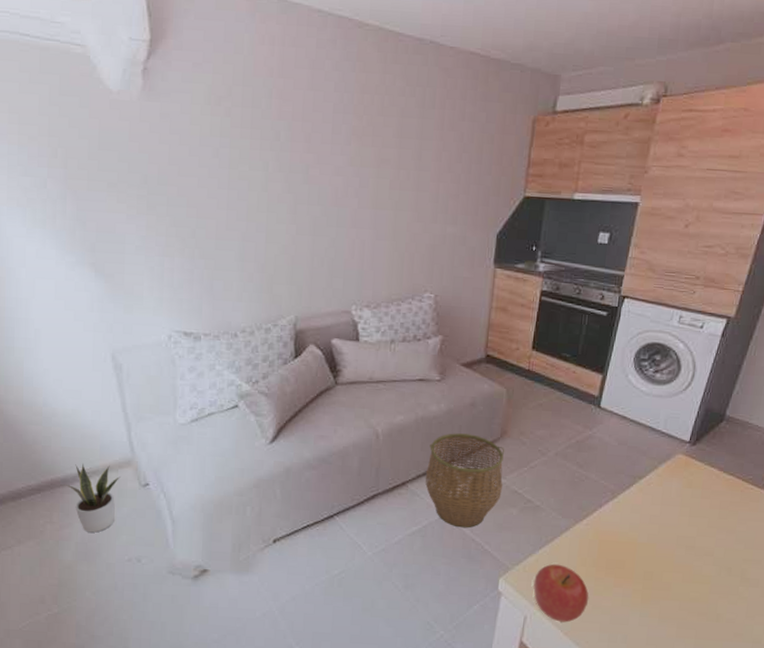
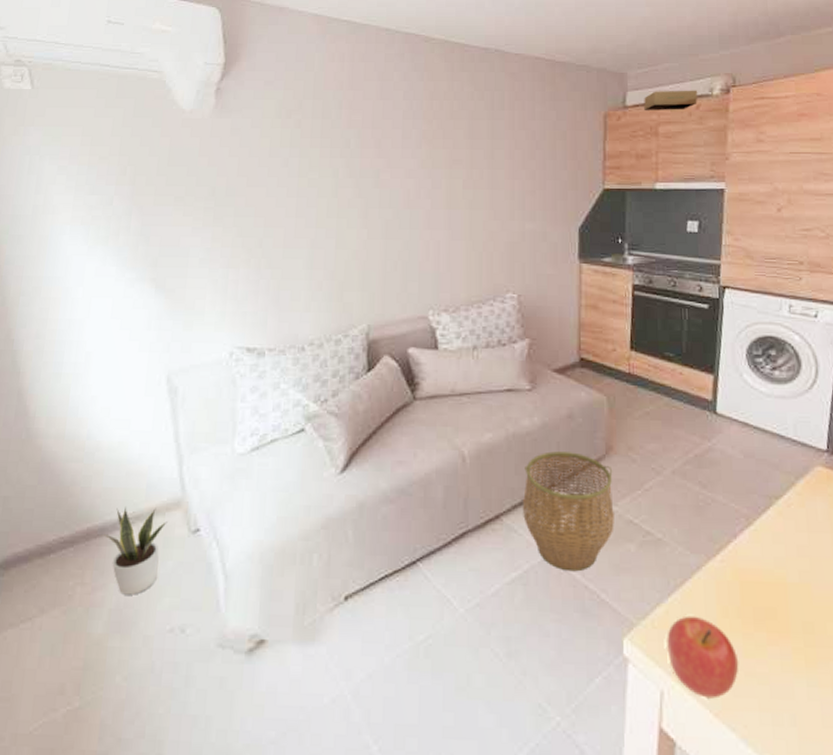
box: none [573,96,628,119] -> present [644,90,697,111]

